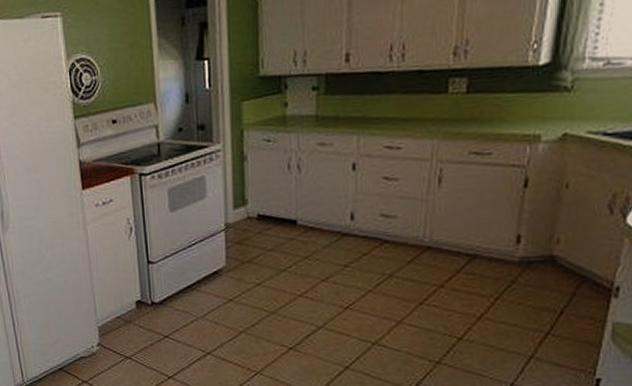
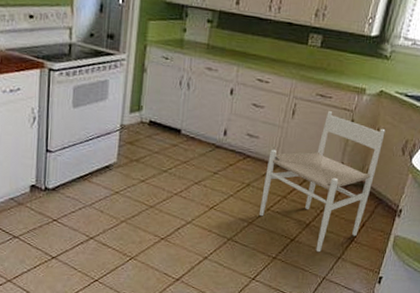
chair: none [410,171,579,352] -> present [260,111,386,253]

